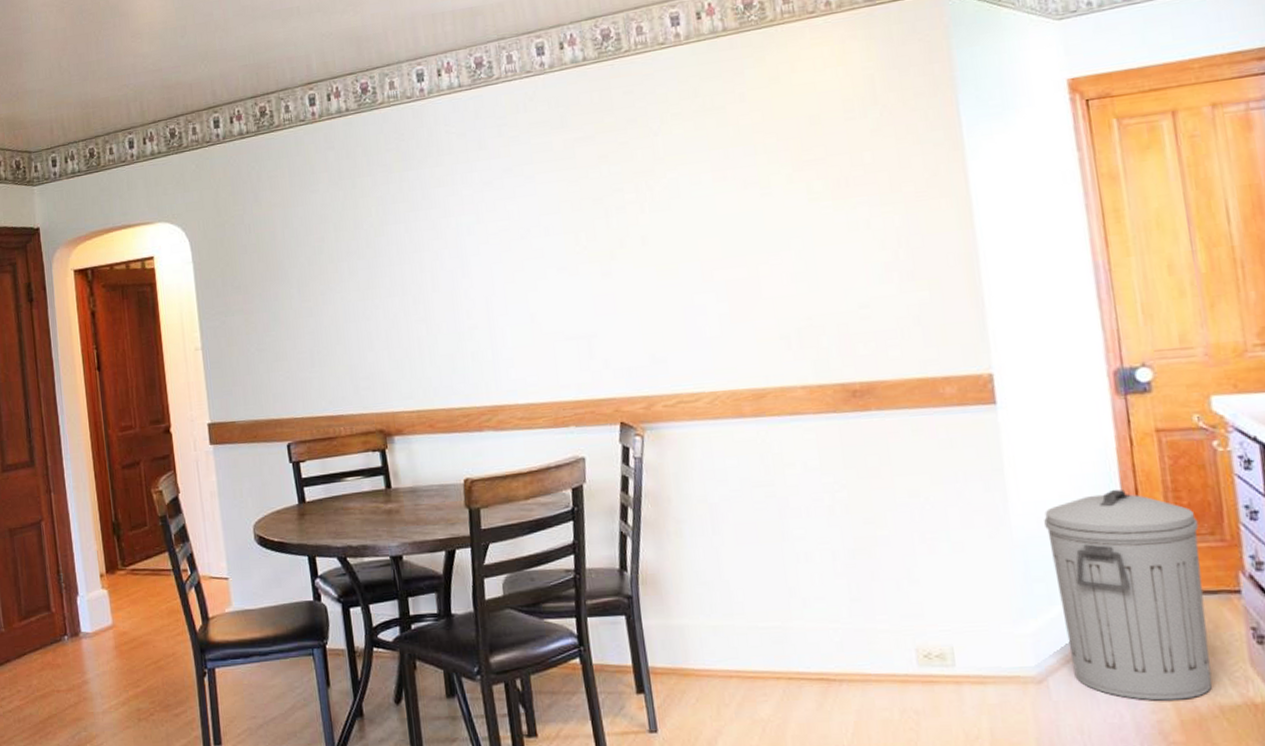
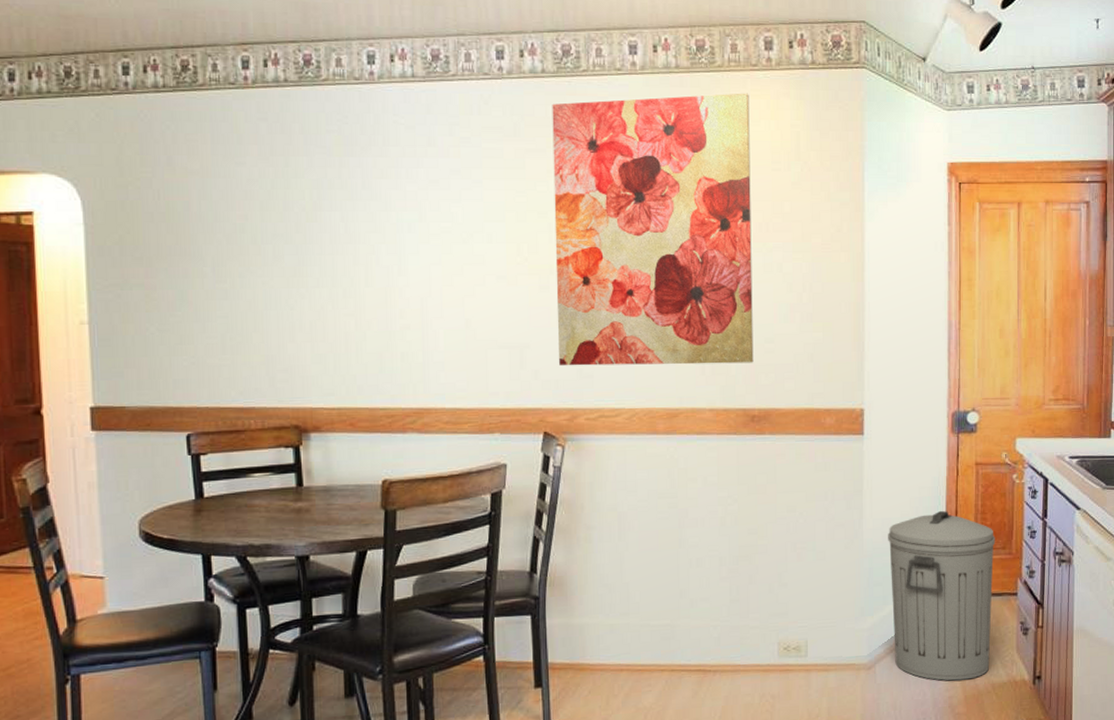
wall art: none [596,43,848,353] -> present [552,93,754,366]

